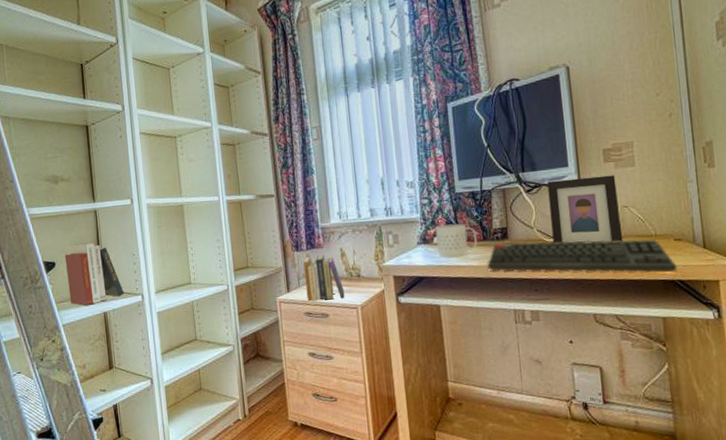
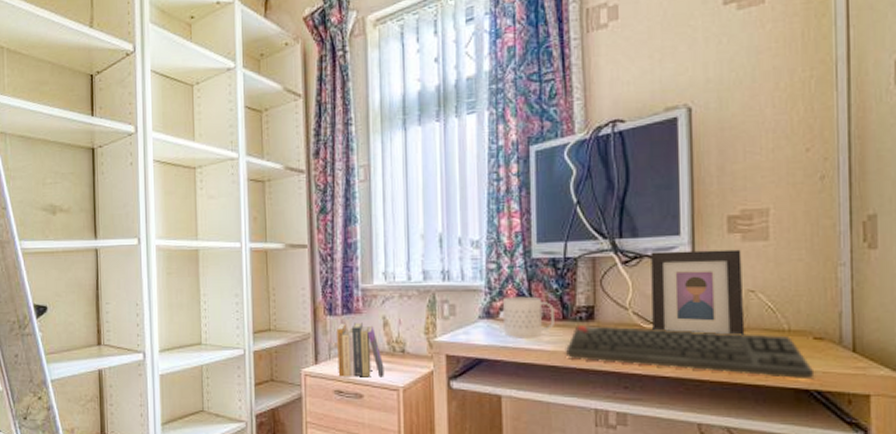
books: present [64,242,124,306] -> none [58,286,124,361]

